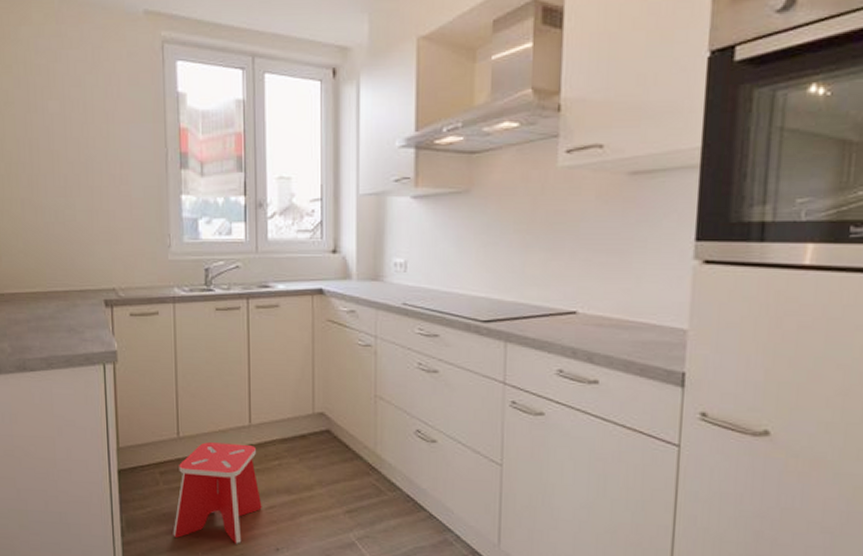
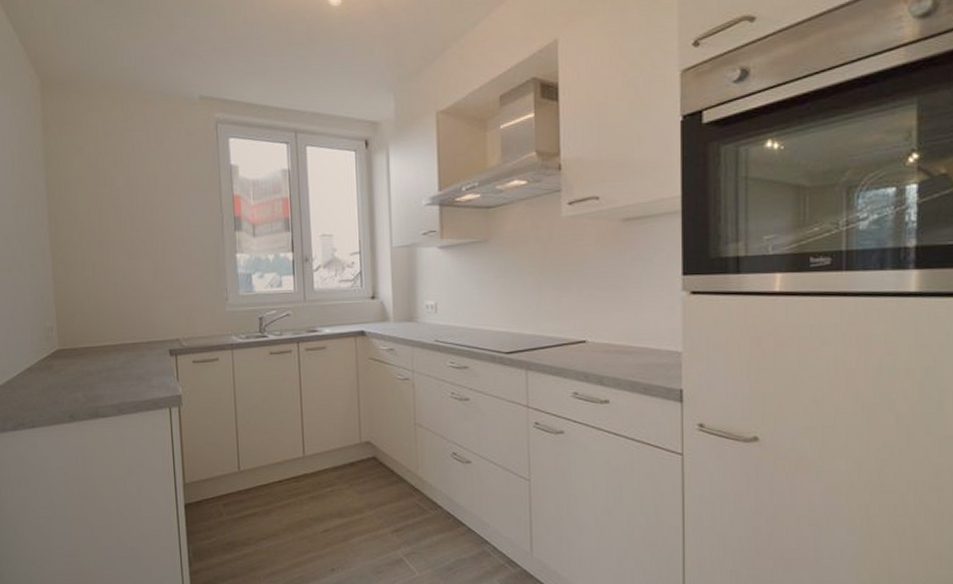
step stool: present [173,442,262,544] -> none [236,474,318,567]

